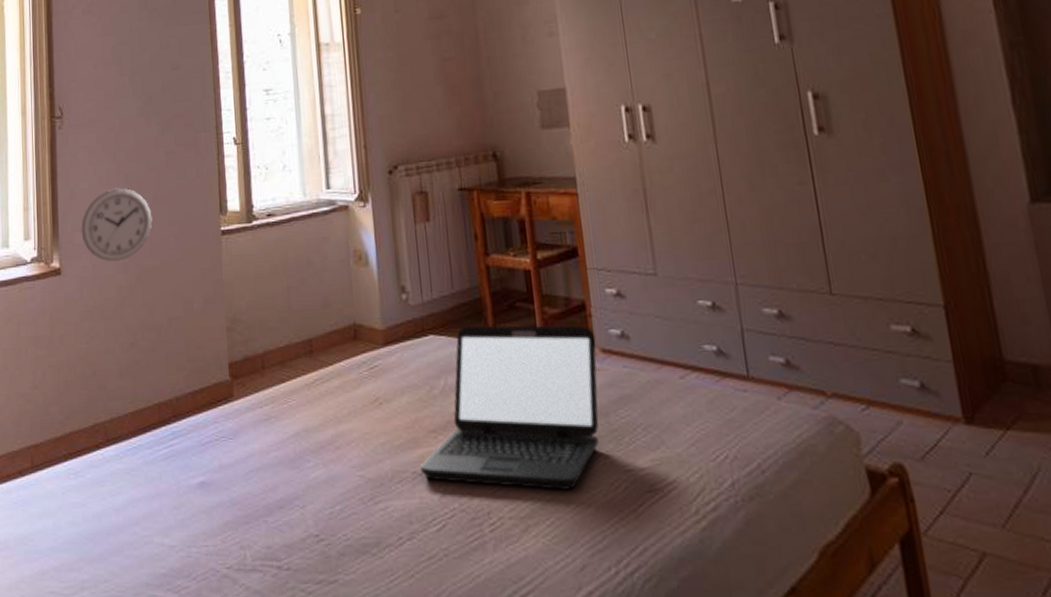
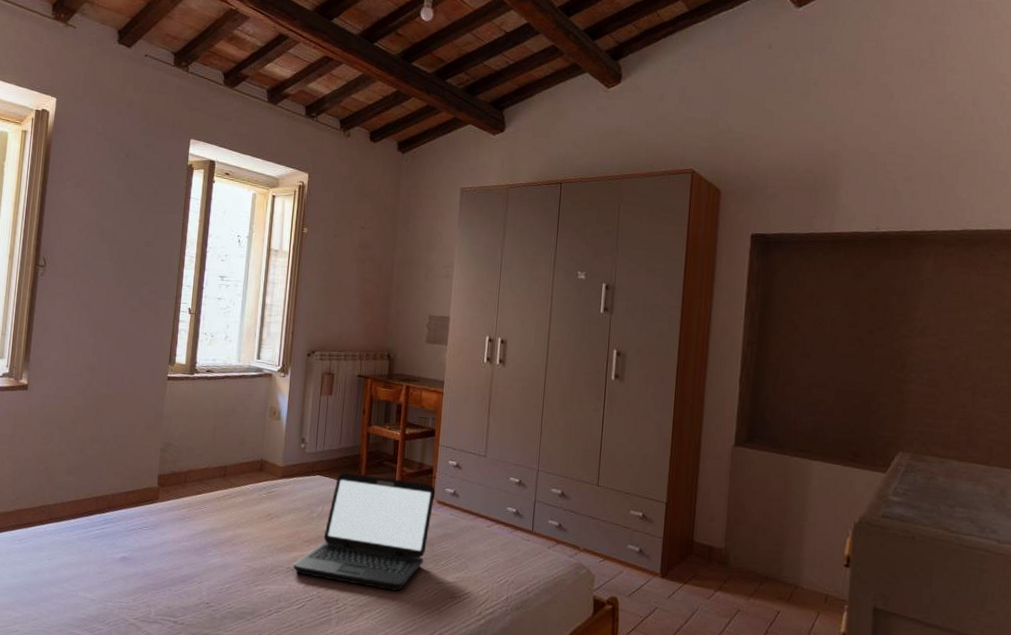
wall clock: present [81,188,152,262] -> none [49,330,112,387]

